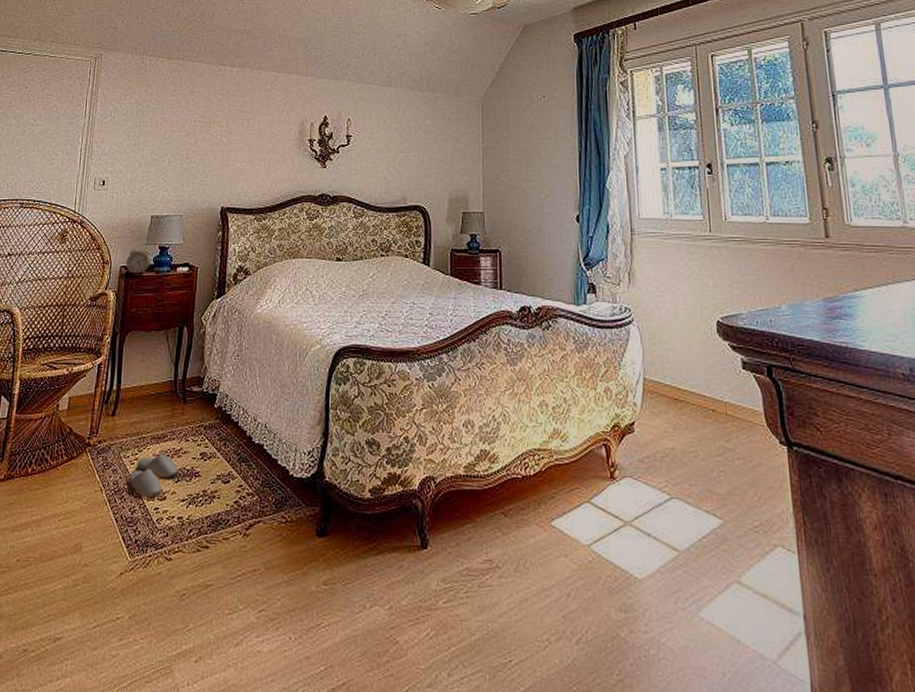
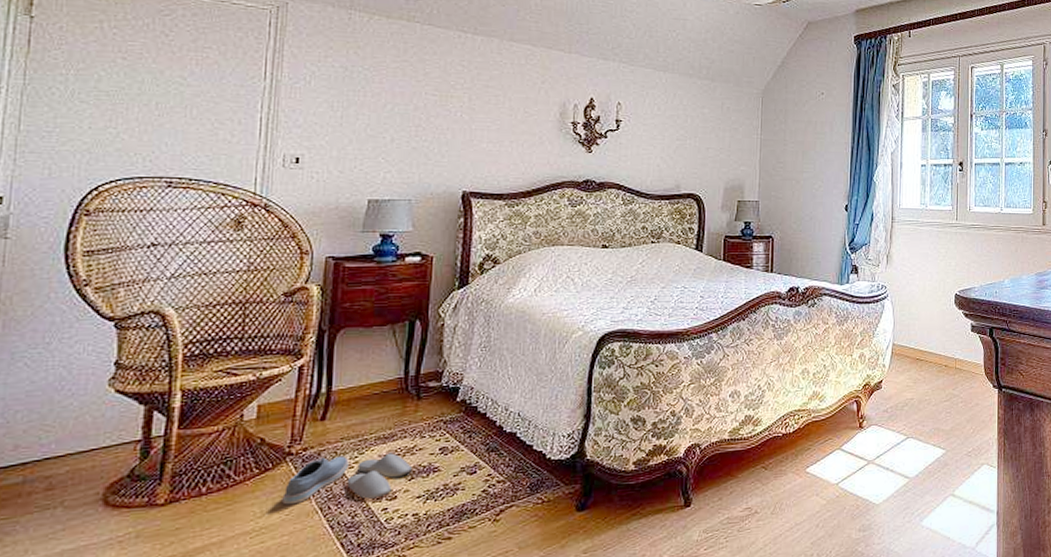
shoe: none [82,451,131,494] -> present [282,456,349,505]
alarm clock: present [126,245,151,274] -> none [334,232,369,265]

